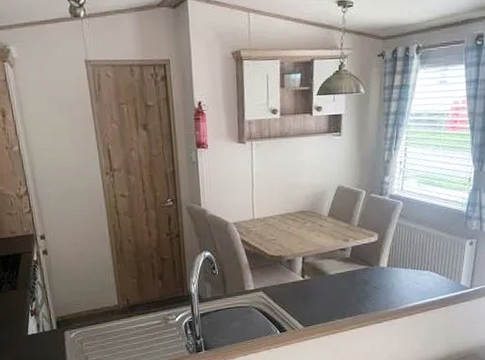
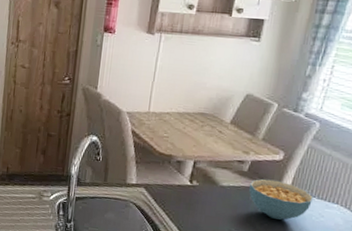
cereal bowl: none [353,260,407,295] -> present [249,178,313,220]

